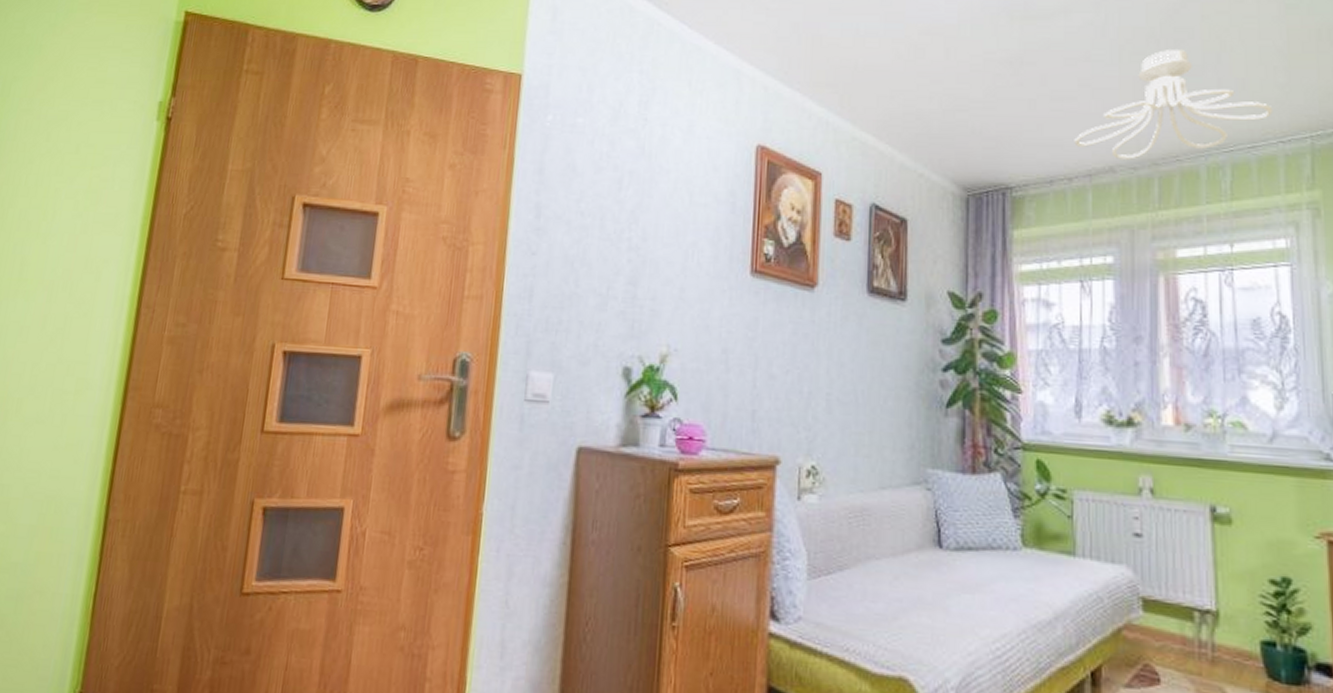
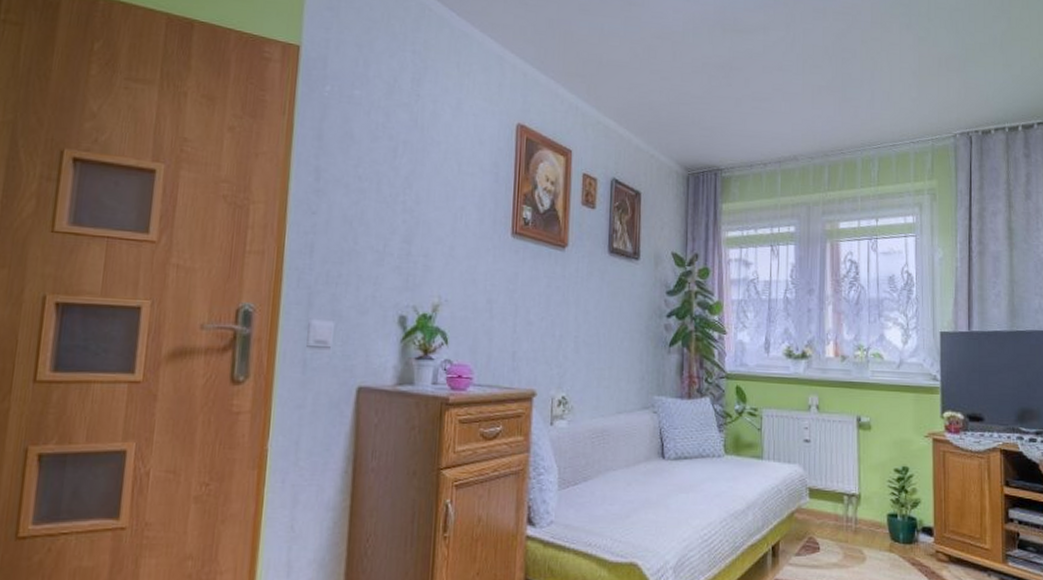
ceiling light fixture: present [1074,50,1273,160] -> none [769,65,908,151]

